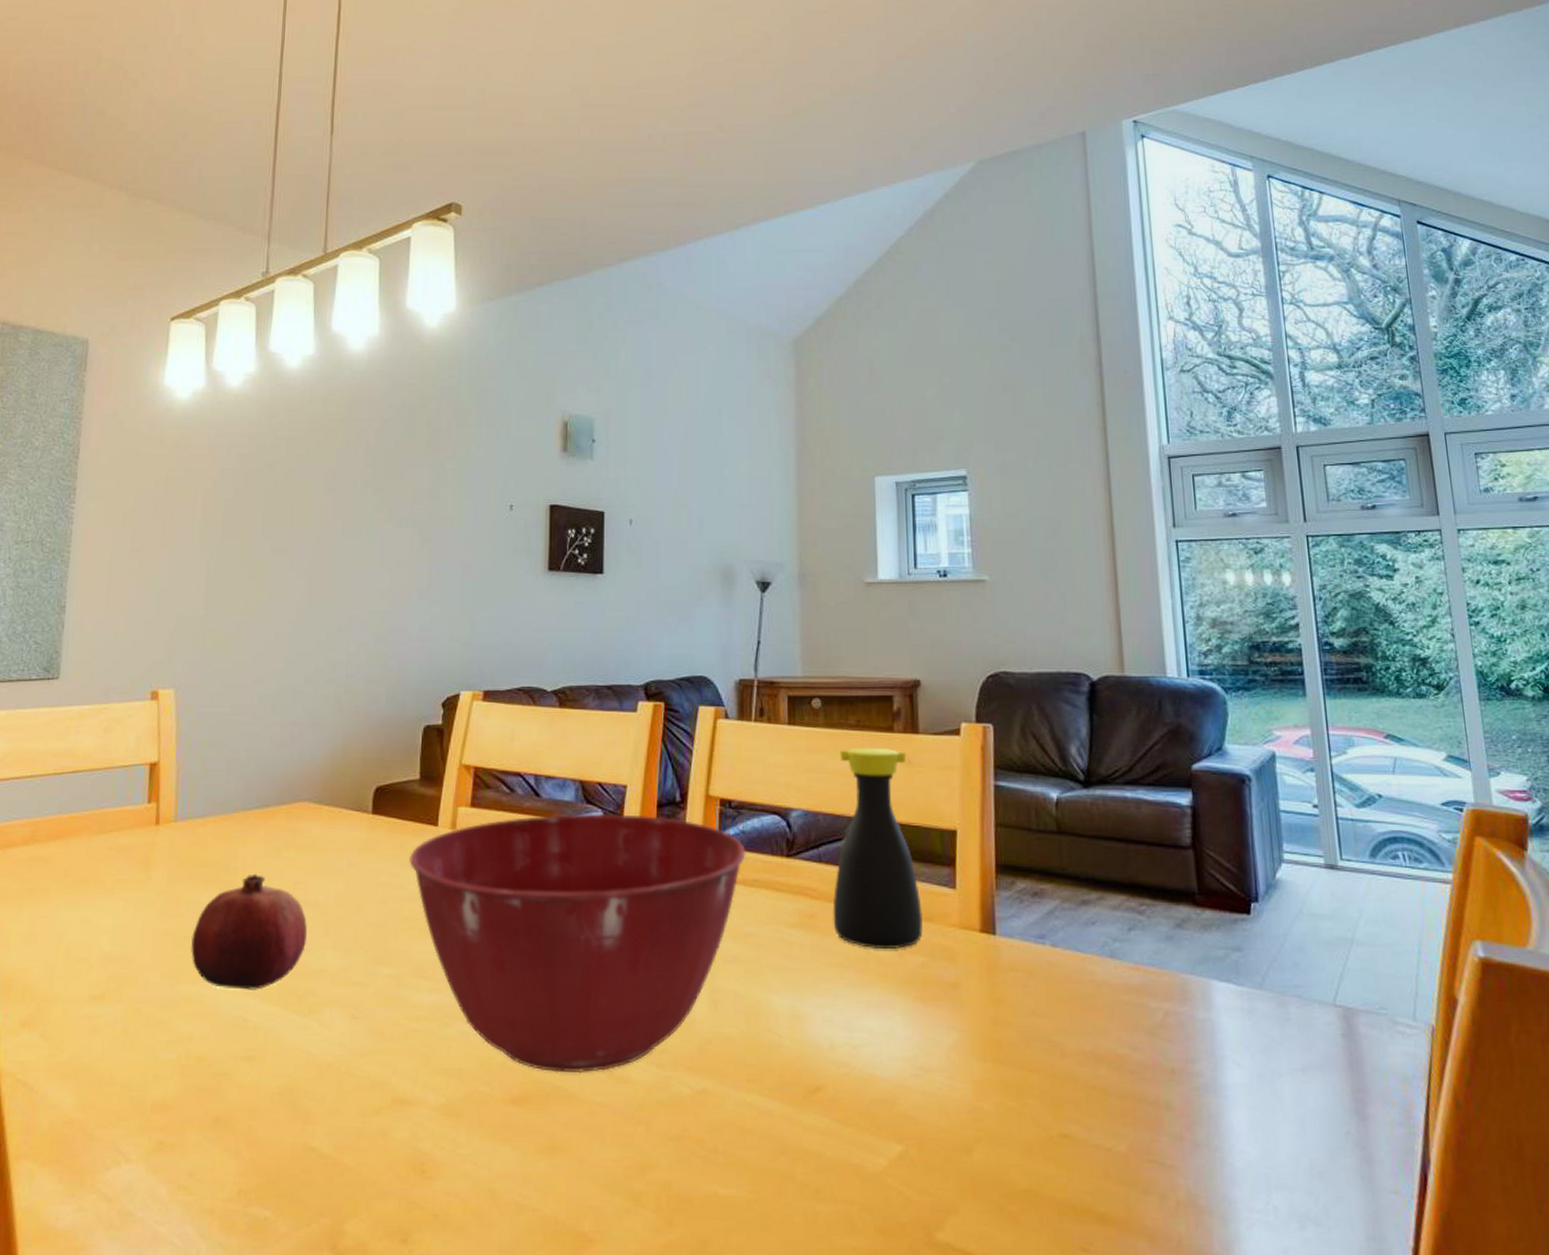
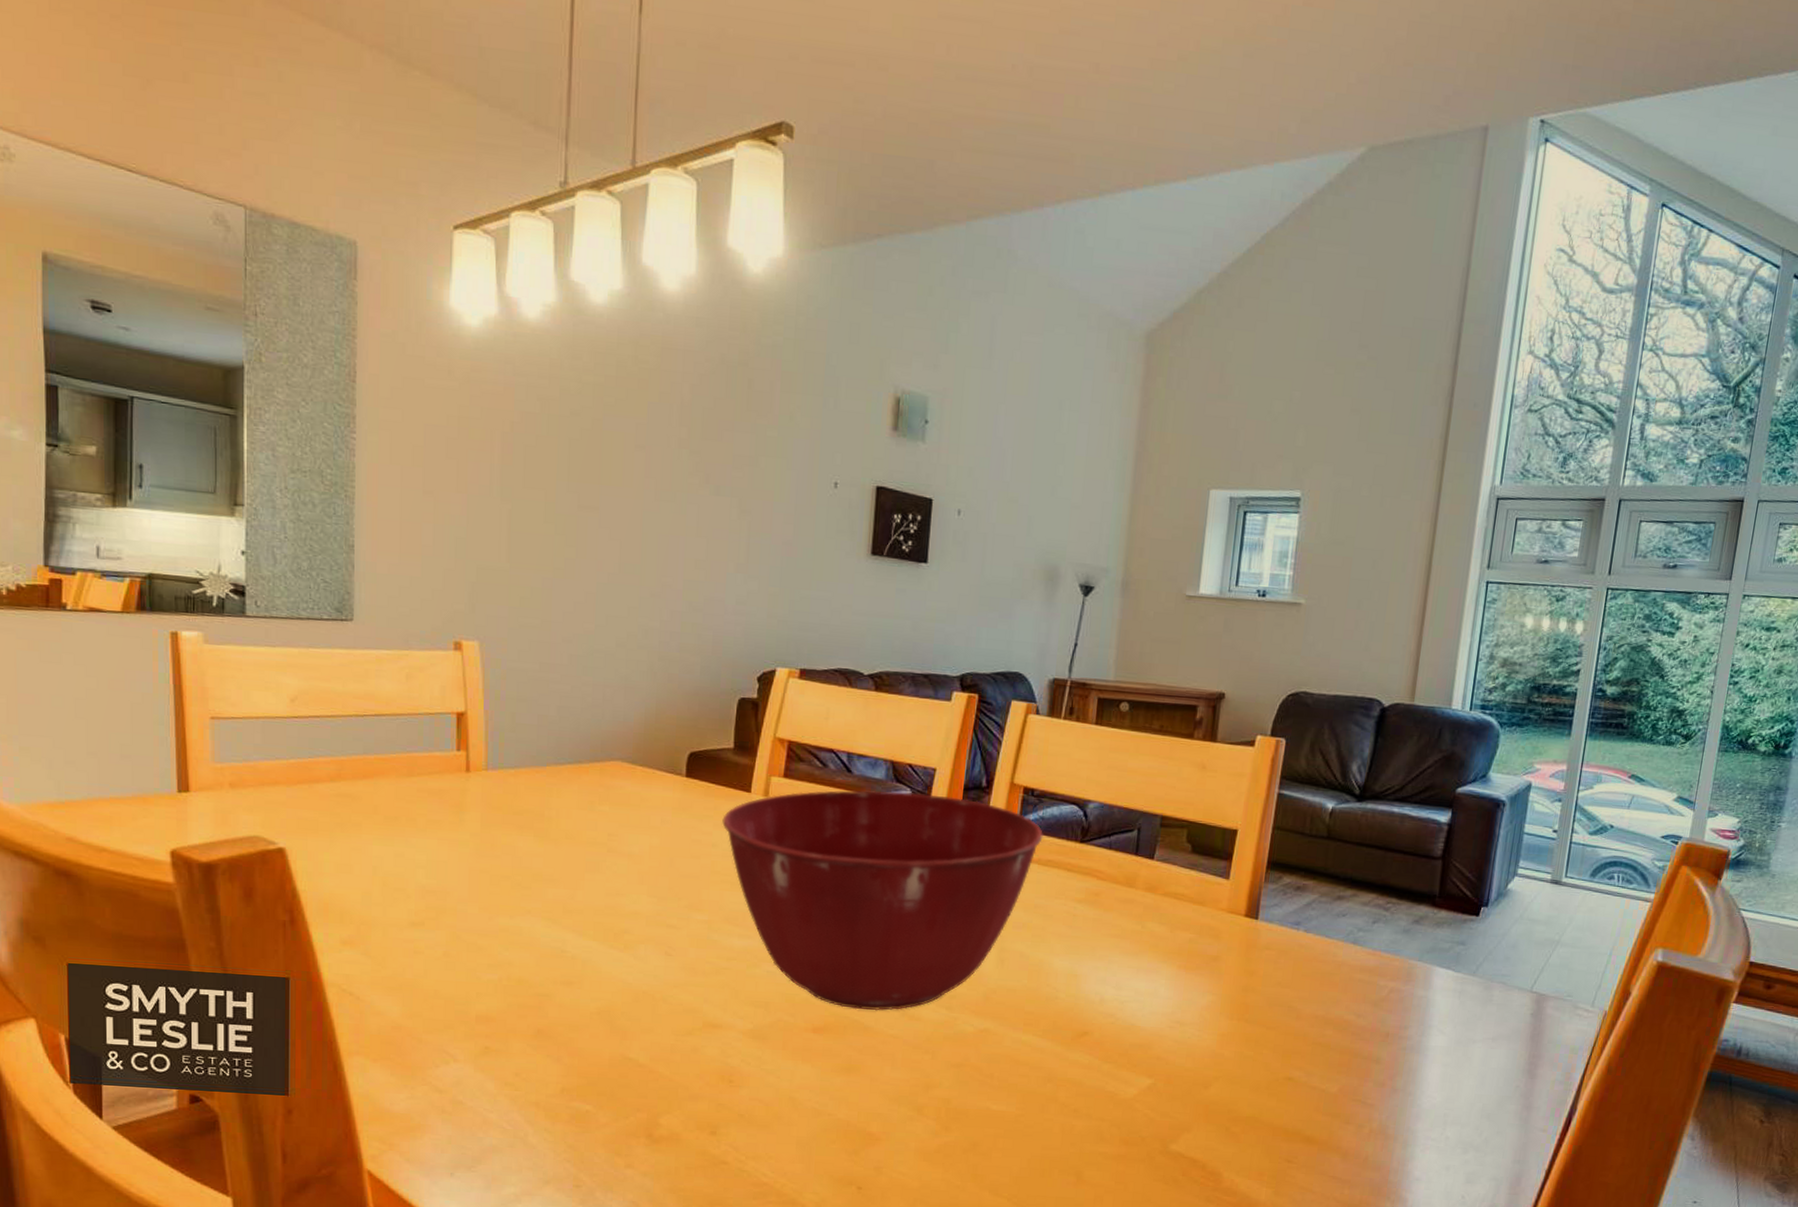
fruit: present [190,873,308,990] -> none [507,823,623,926]
bottle: present [832,747,923,949] -> none [1115,750,1203,926]

